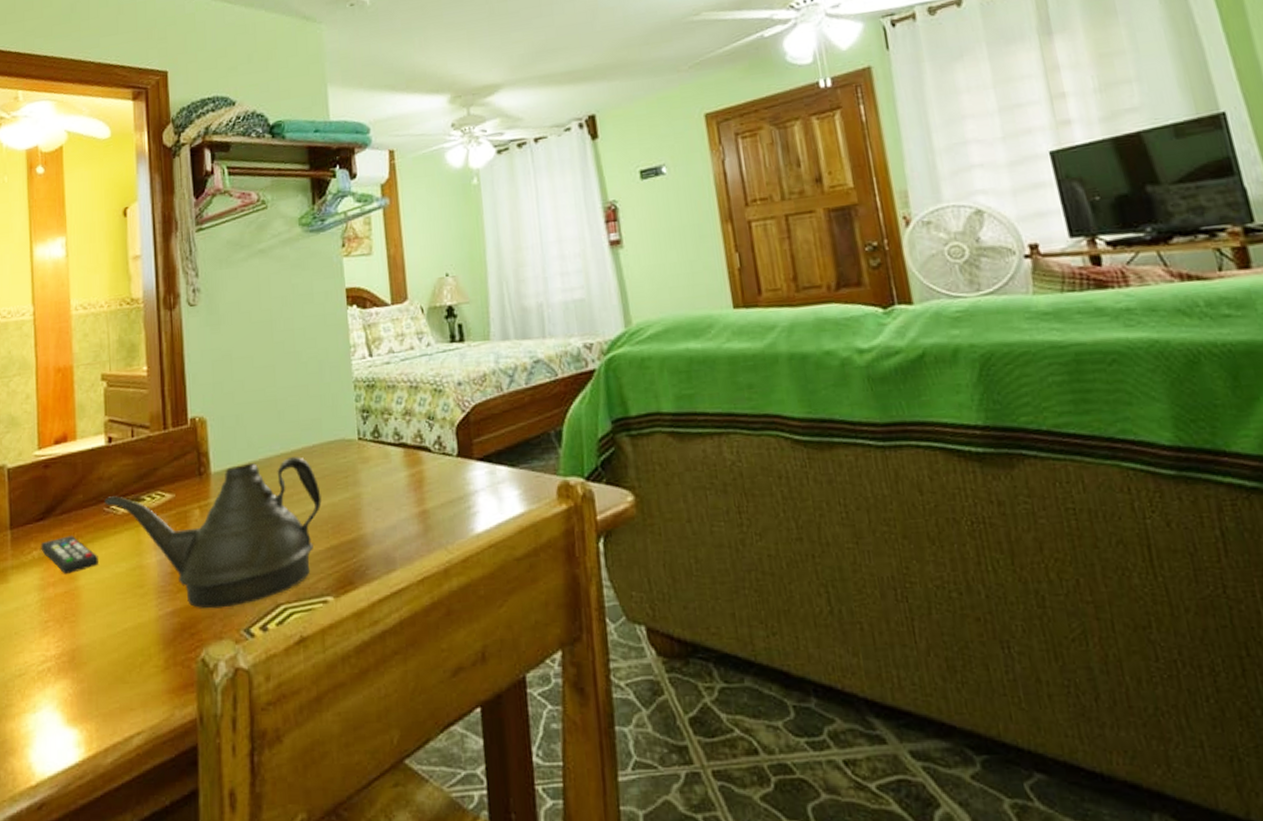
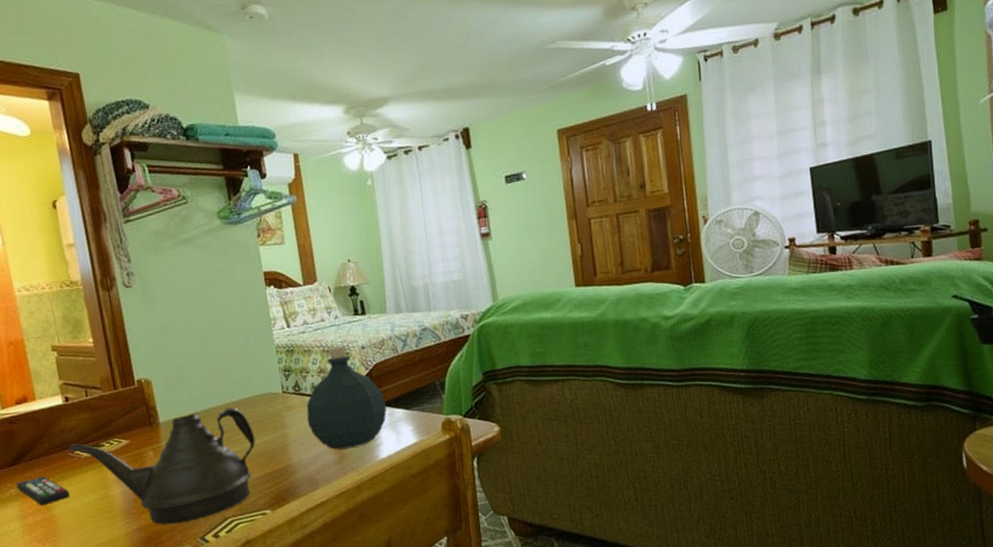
bottle: none [386,381,487,518] -> present [306,346,387,450]

